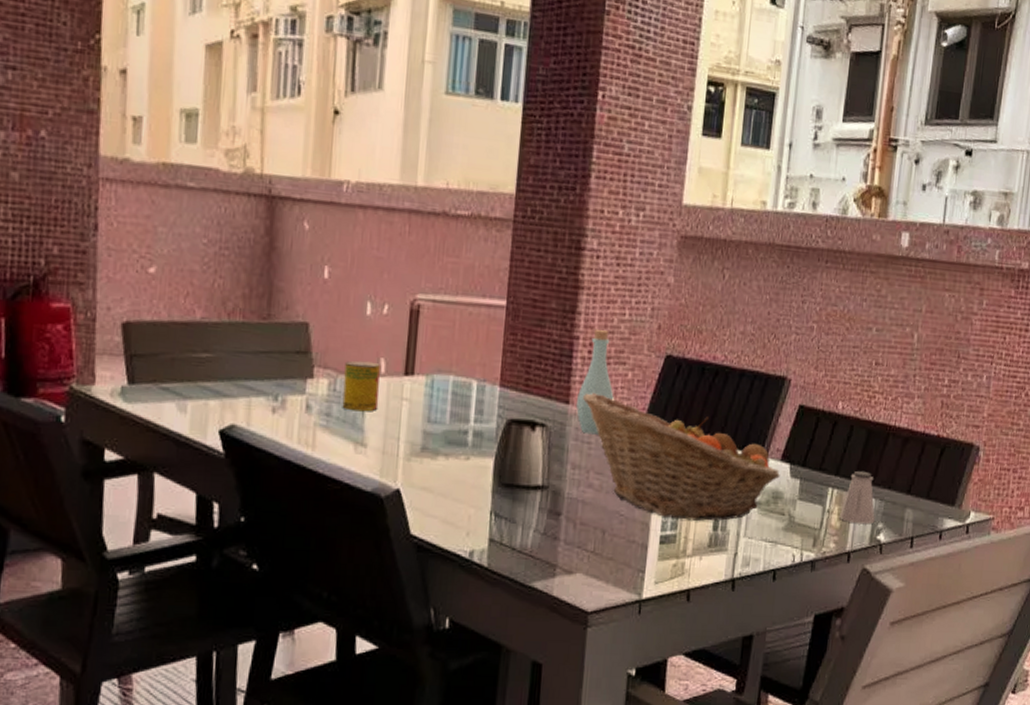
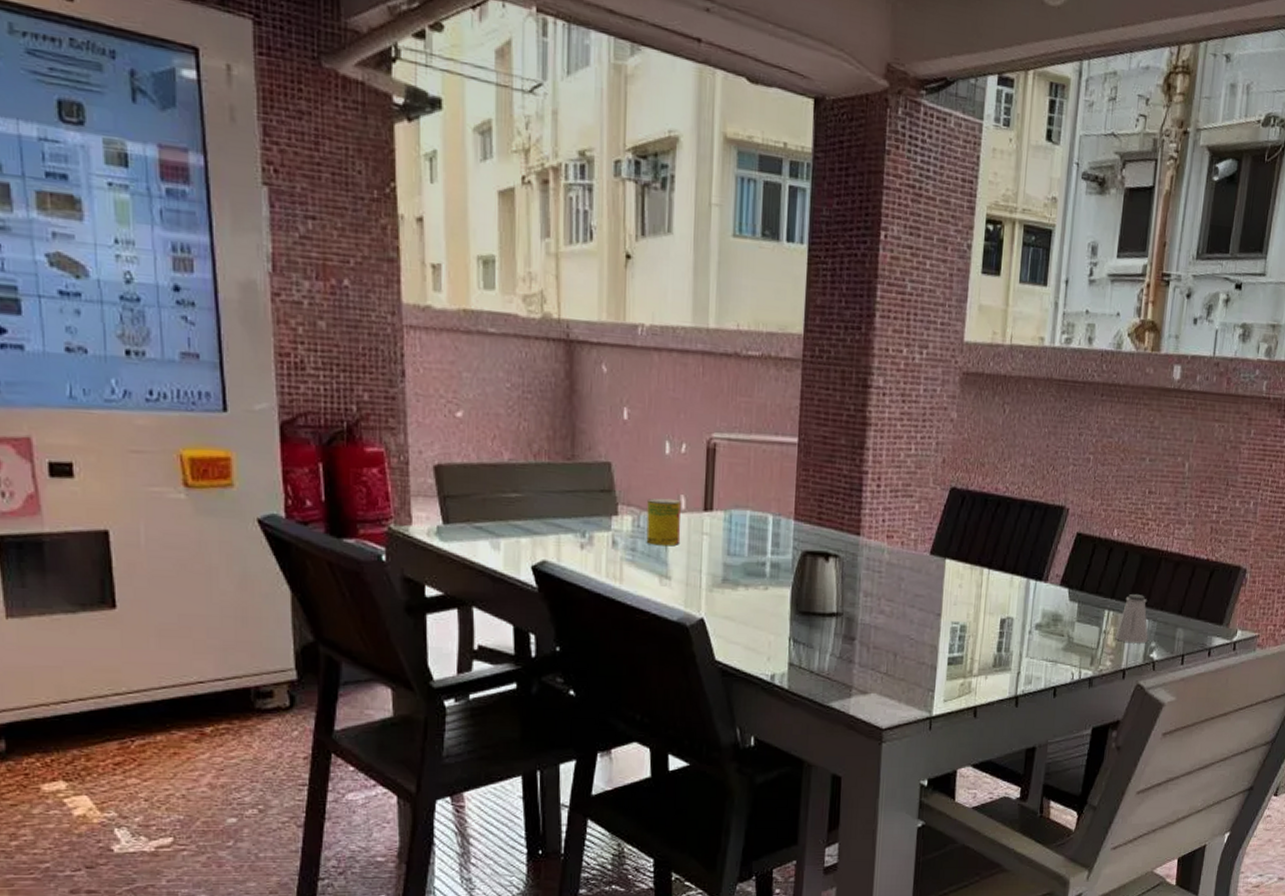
bottle: present [575,330,614,435] -> none [866,464,902,564]
fruit basket: present [583,393,780,521] -> none [873,525,1059,643]

